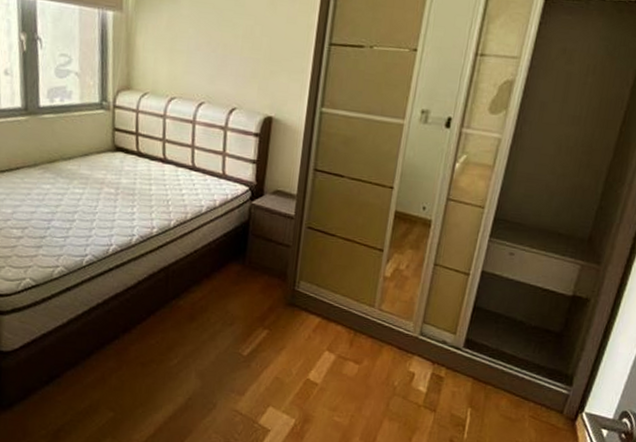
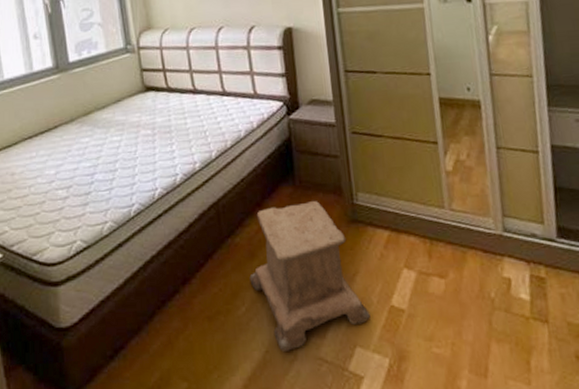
stool: none [186,280,288,401] -> present [249,200,371,351]

